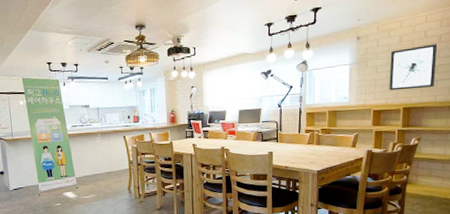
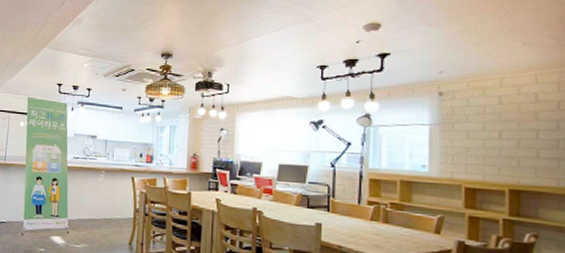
wall art: present [389,44,438,91] -> none [486,111,556,168]

